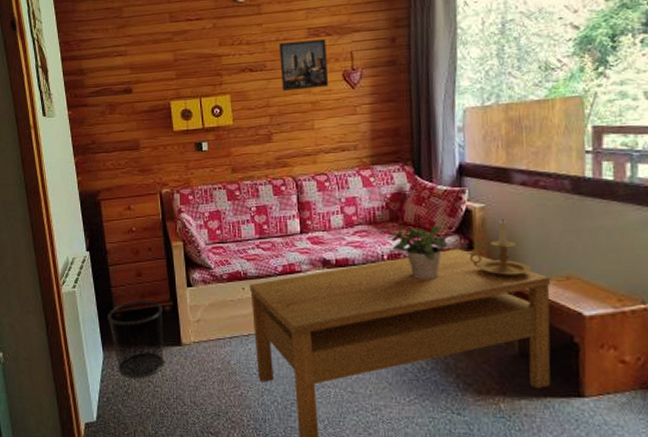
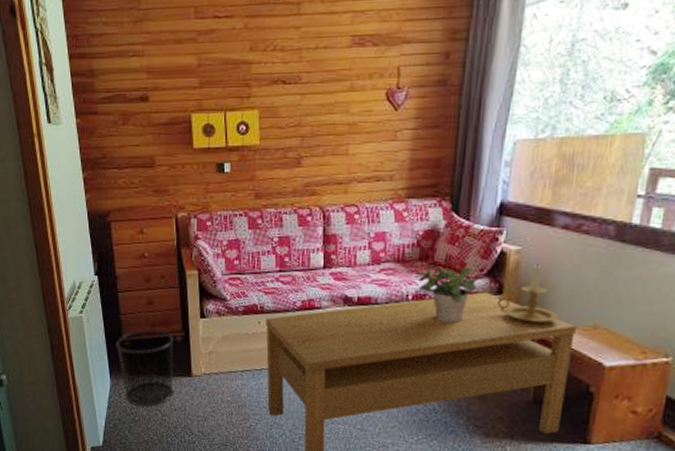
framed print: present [279,38,329,91] -> none [317,49,372,108]

